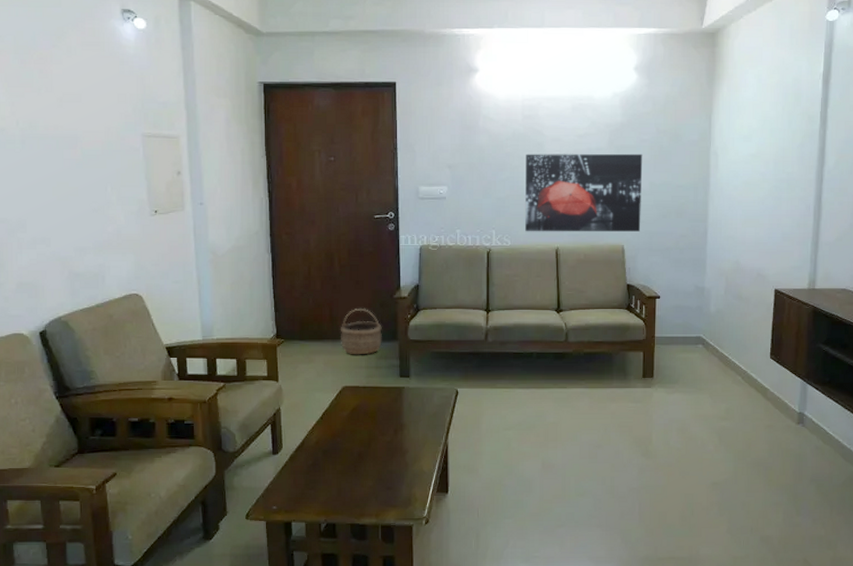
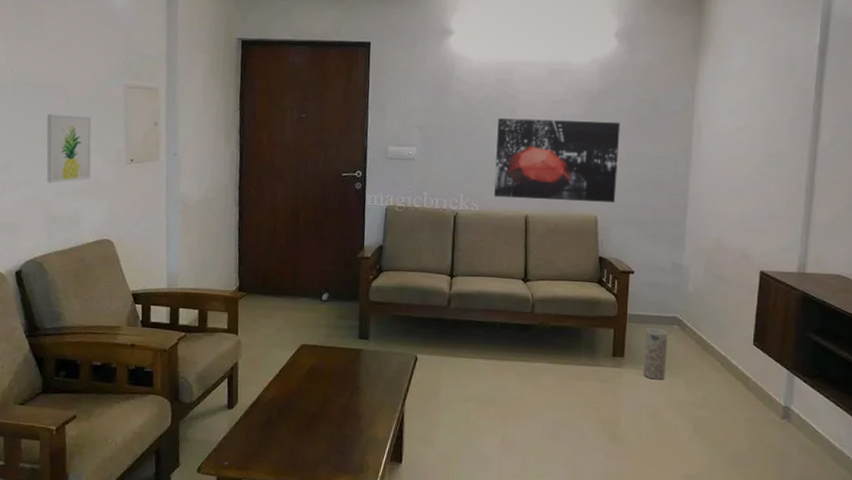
wall art: none [60,167,113,239] -> present [46,114,92,183]
wicker basket: present [341,308,382,355] -> none [301,266,344,313]
vase: none [672,348,693,397] -> present [644,327,668,380]

